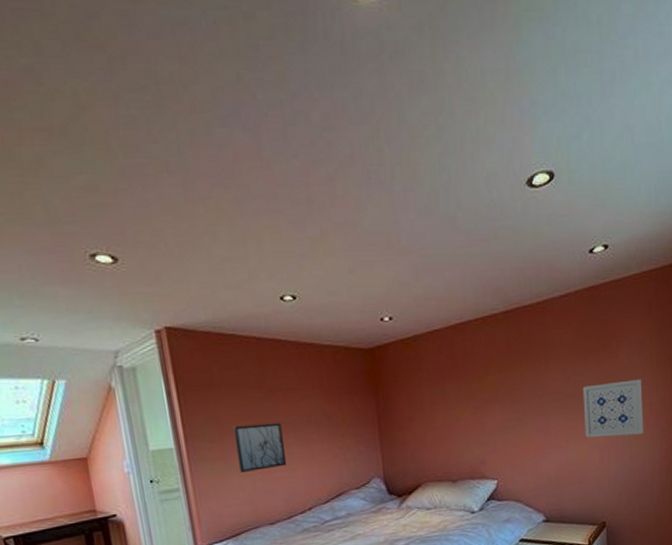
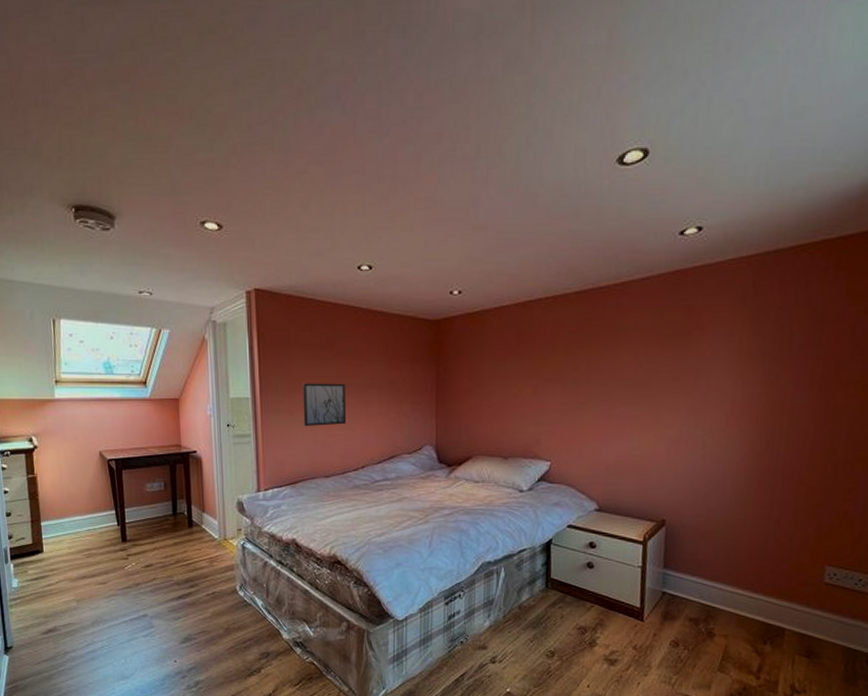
wall art: present [582,379,644,438] -> none [652,372,725,431]

